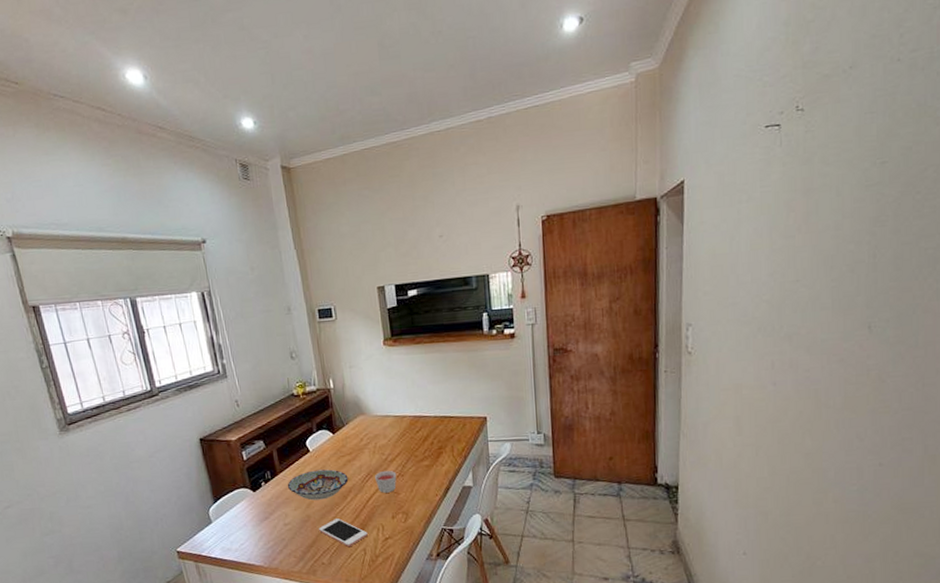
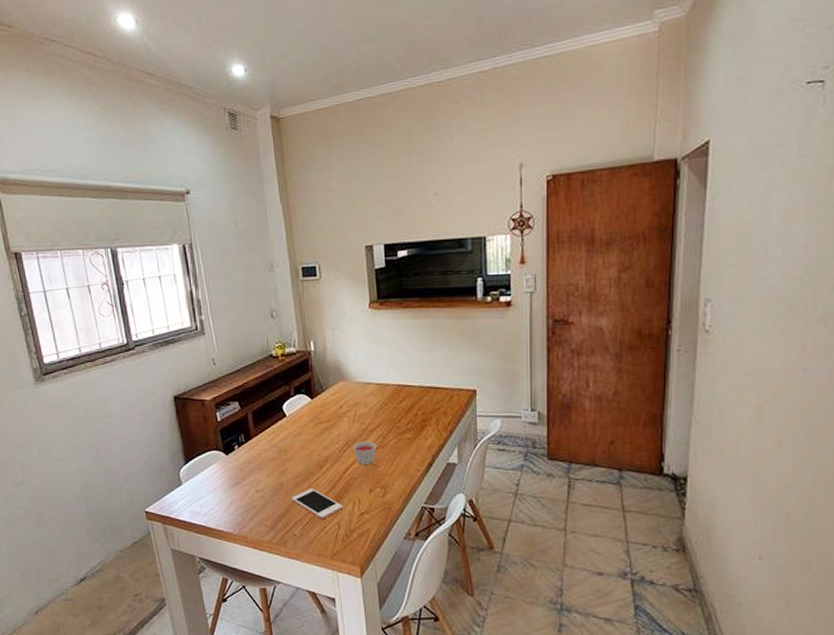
bowl: present [287,469,349,501] -> none [261,436,325,468]

